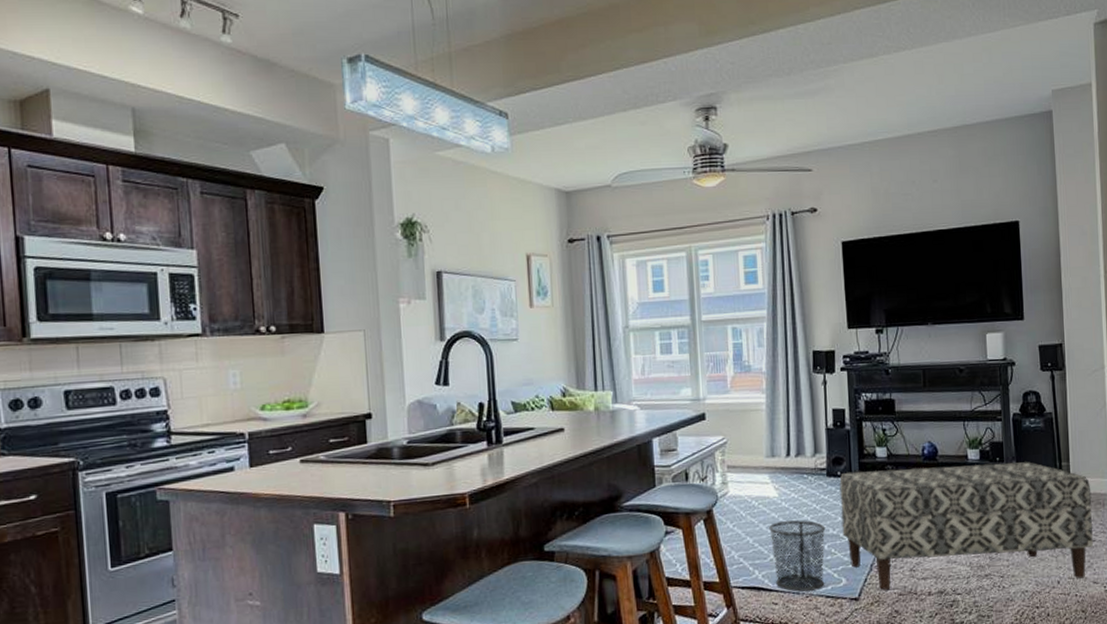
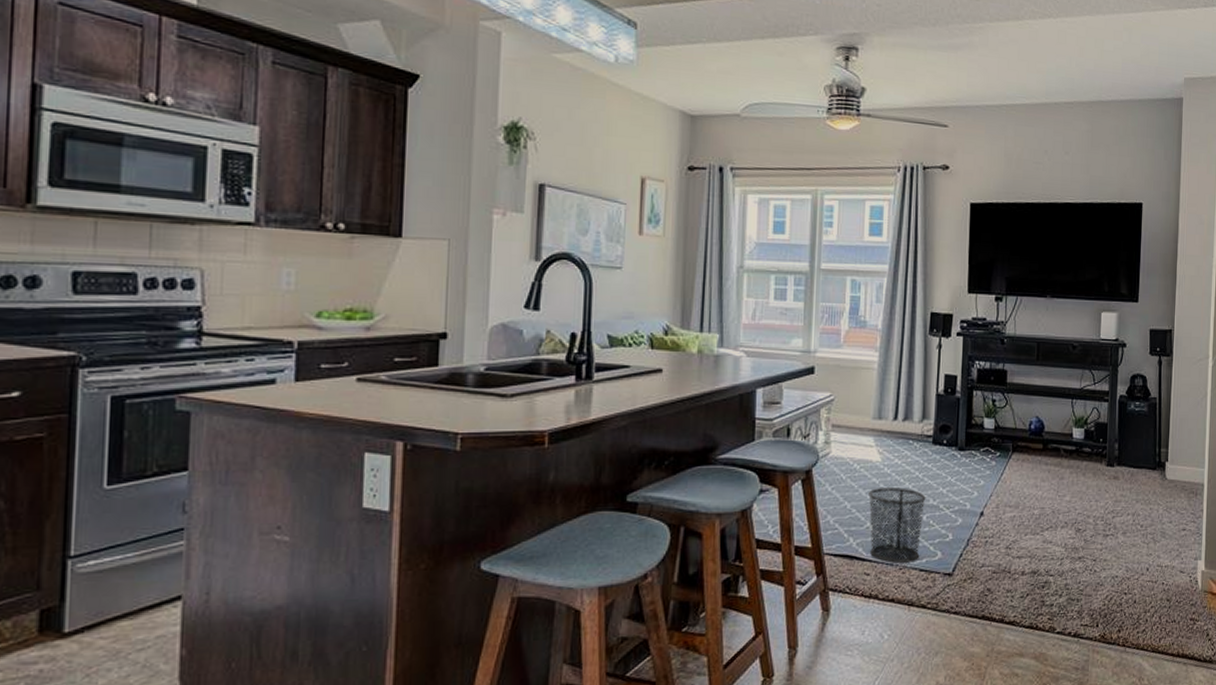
bench: present [839,462,1093,590] -> none [942,441,1186,567]

